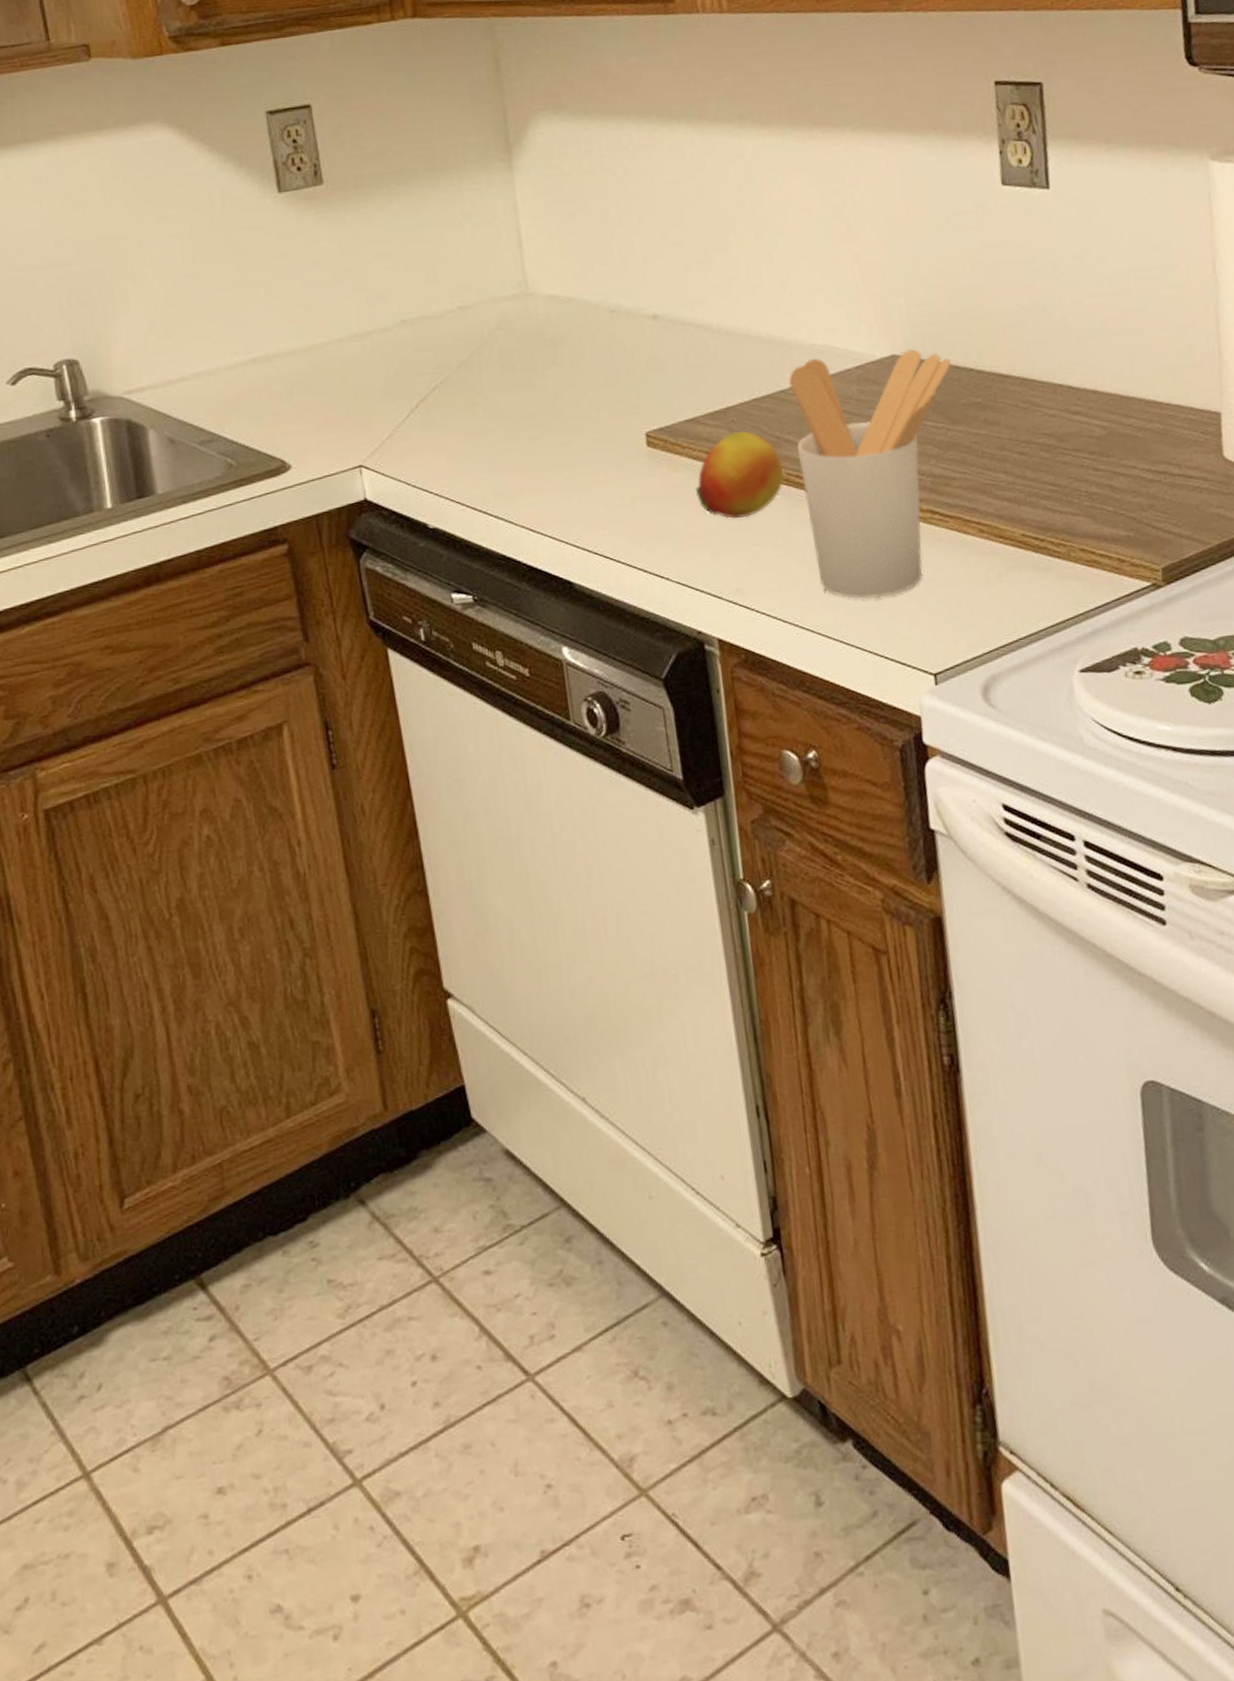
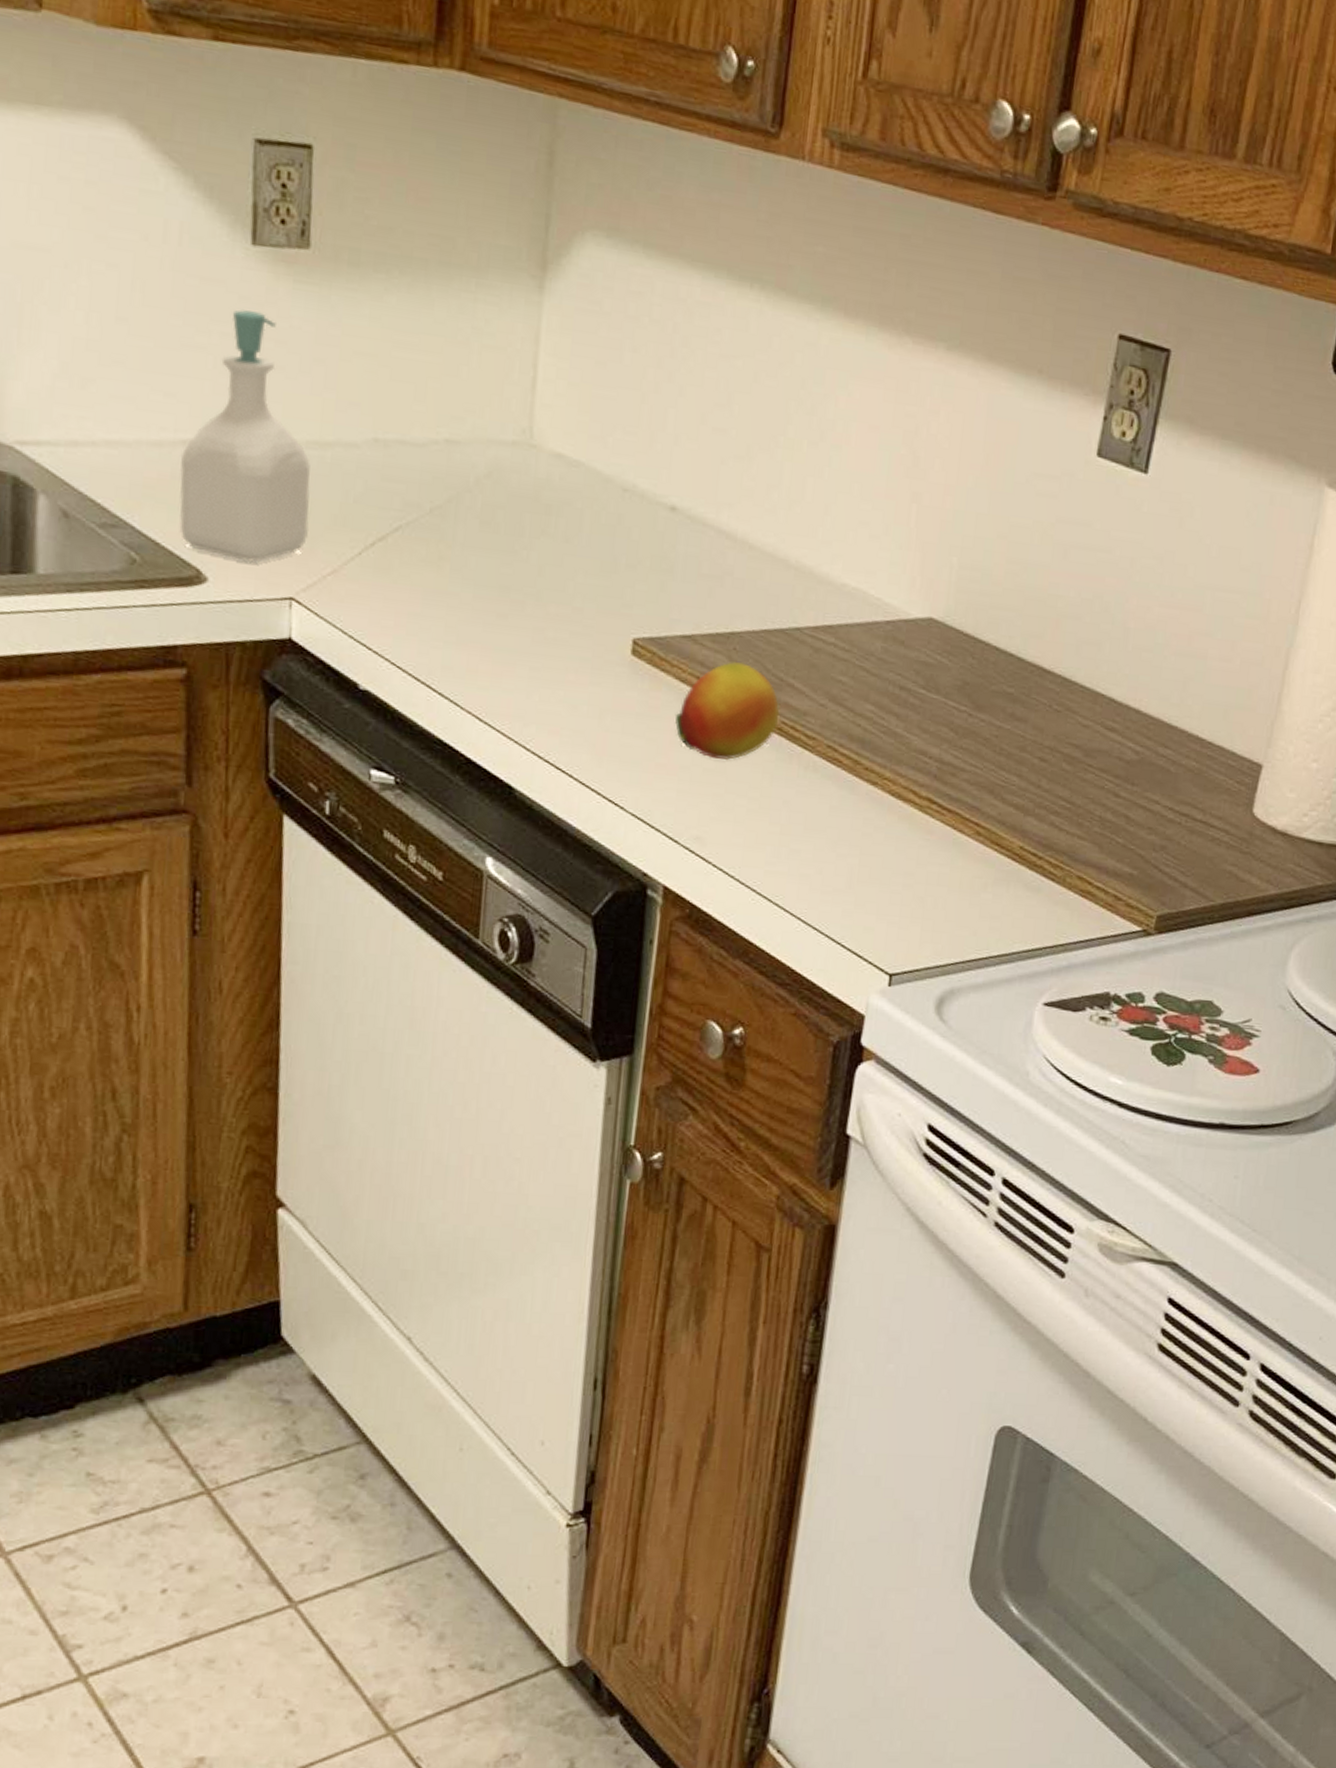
soap bottle: none [252,243,365,446] -> present [179,310,310,563]
utensil holder: present [788,349,951,599] -> none [791,599,991,881]

